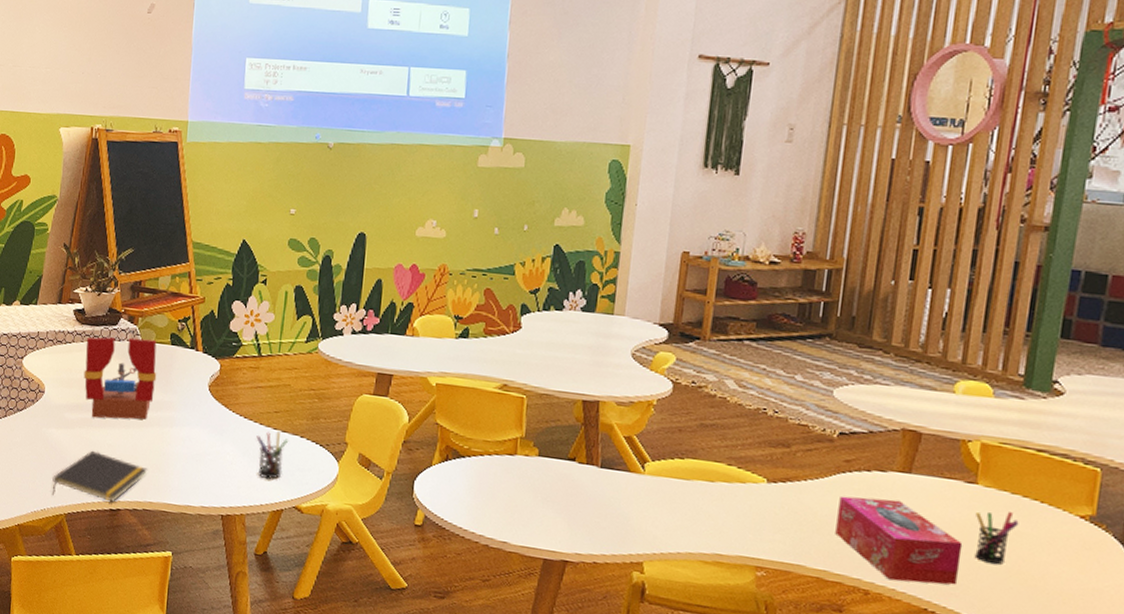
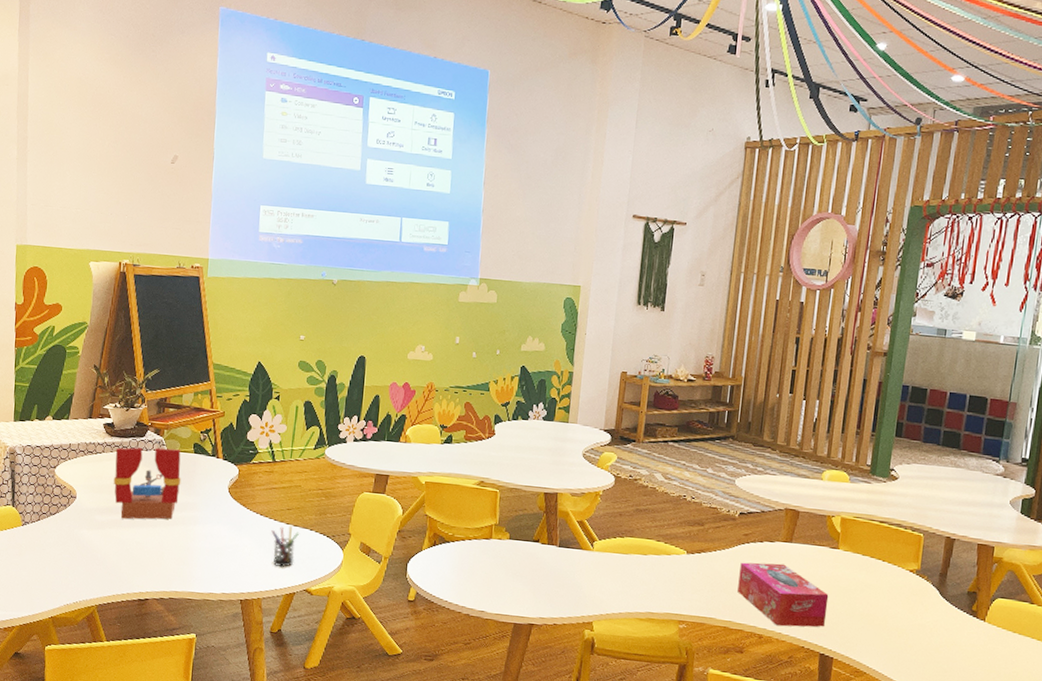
notepad: present [51,450,148,502] -> none [83,548,174,593]
pen holder: present [974,512,1019,565] -> none [837,569,868,610]

